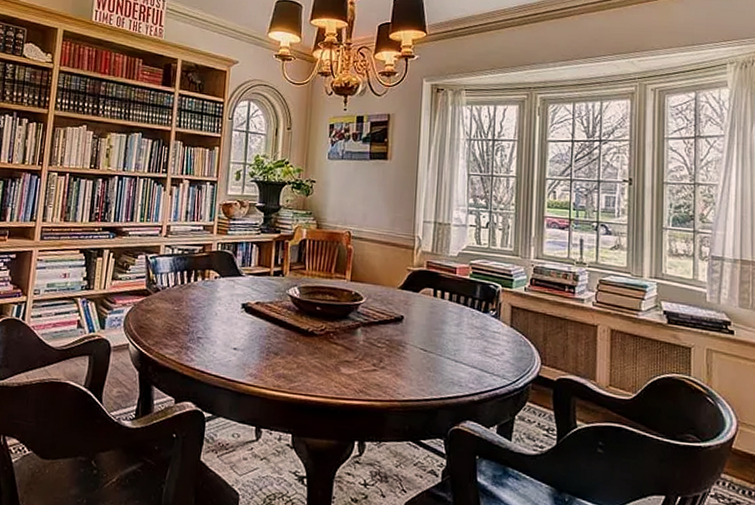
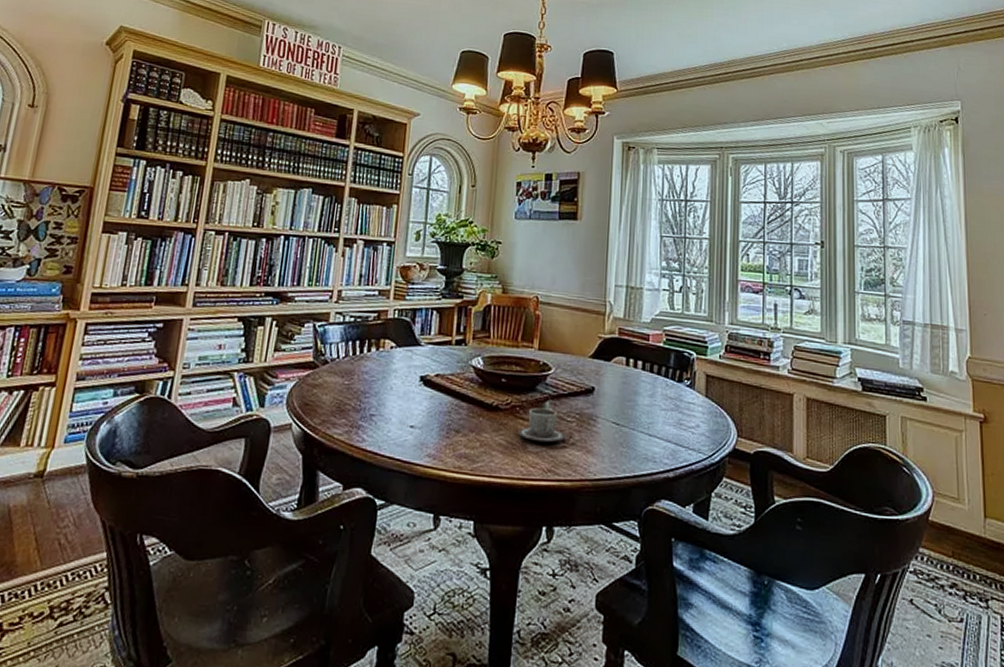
cup: none [332,334,376,366] -> present [518,408,566,443]

